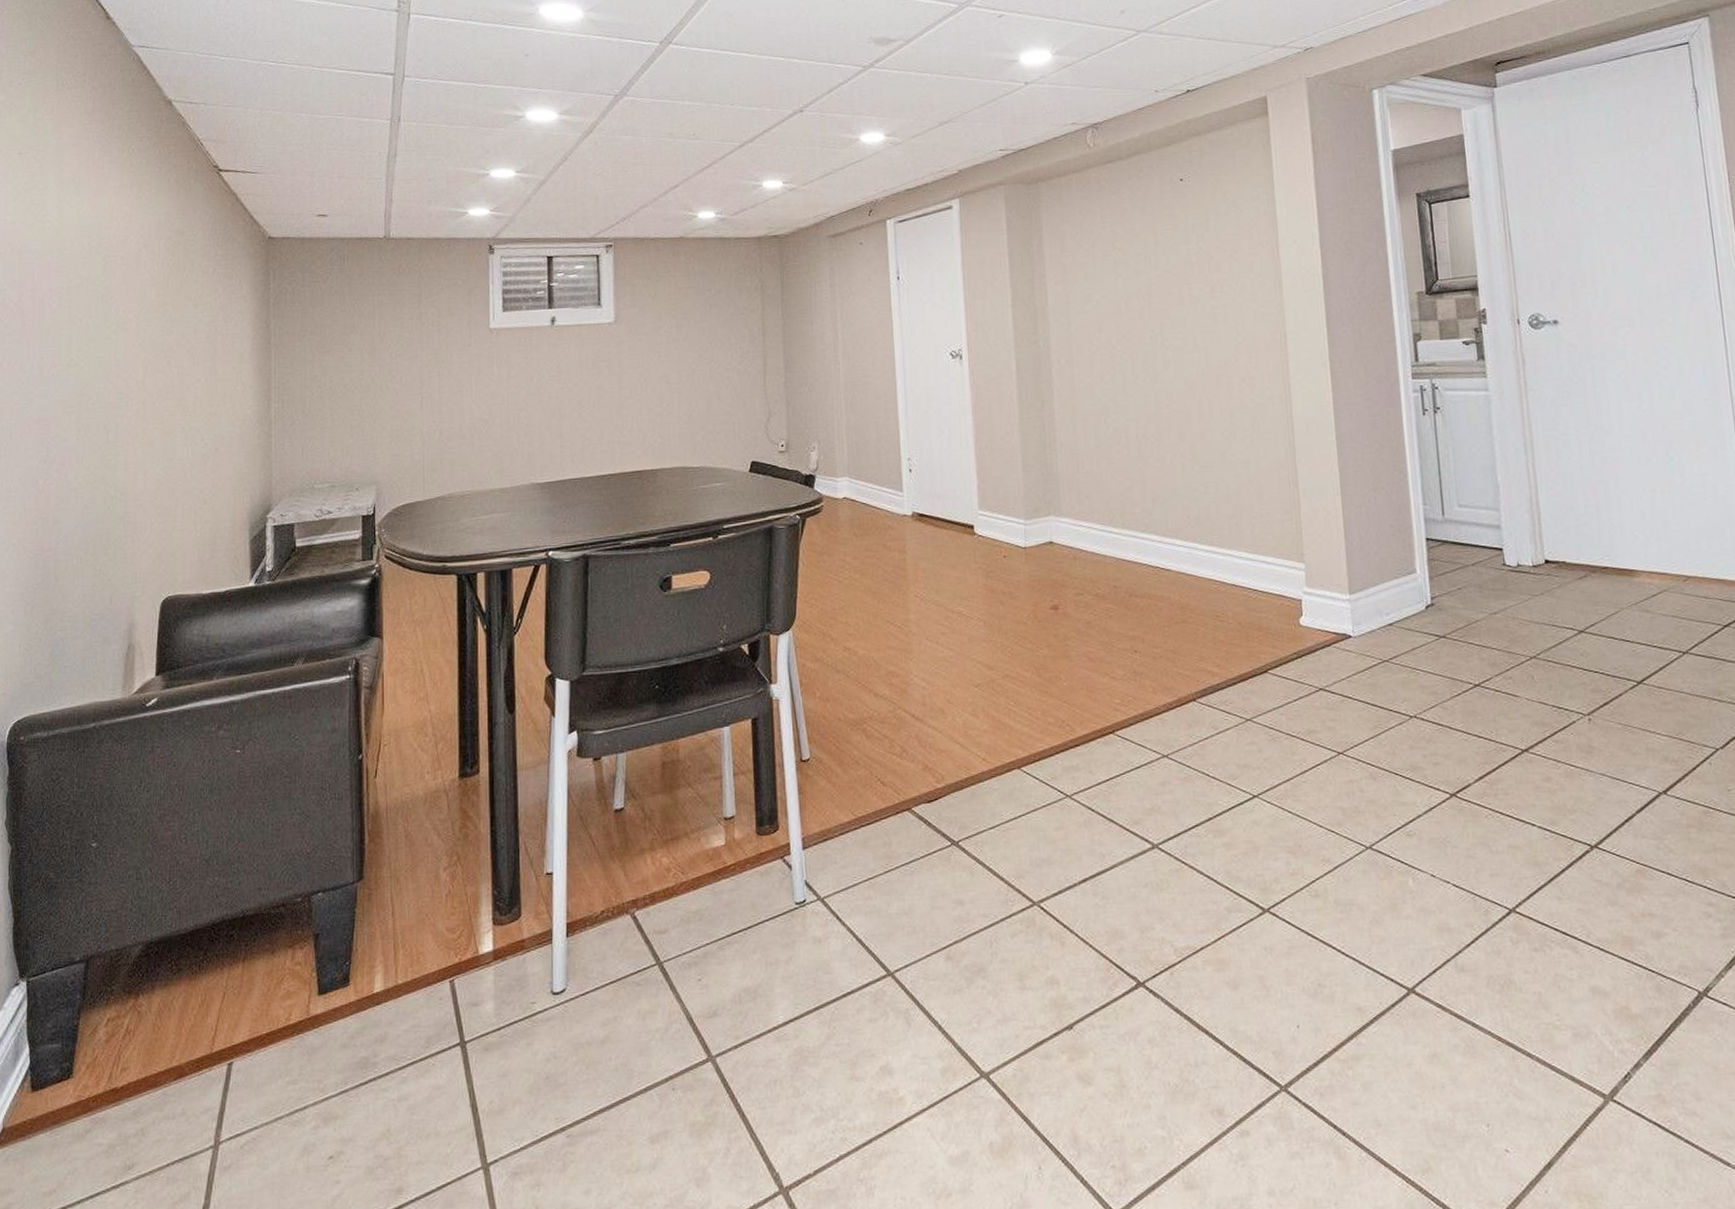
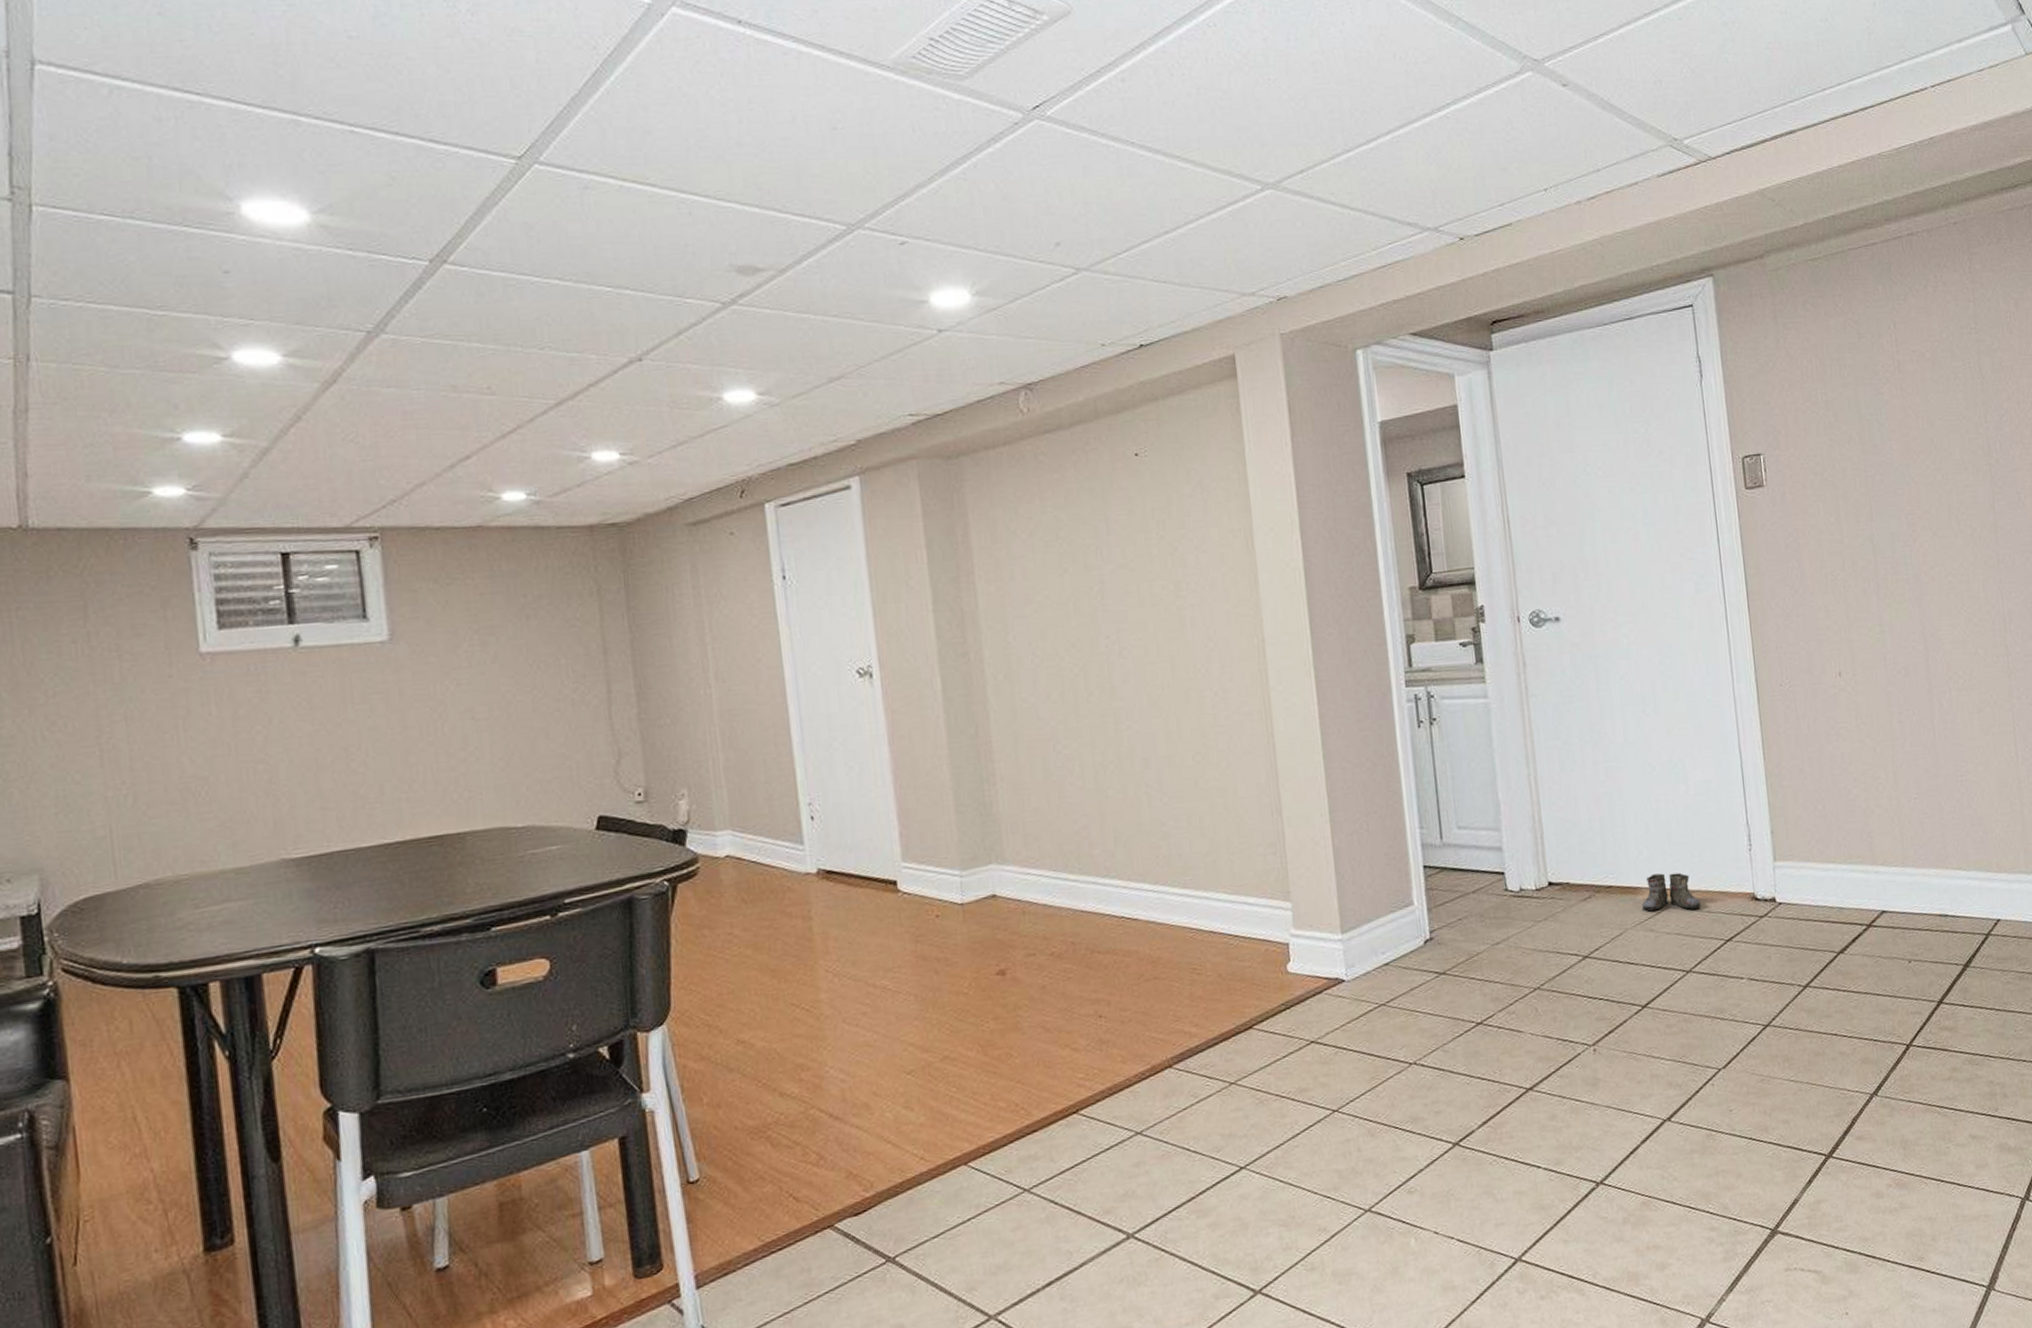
boots: none [1637,558,1697,594] -> present [1641,872,1701,912]

